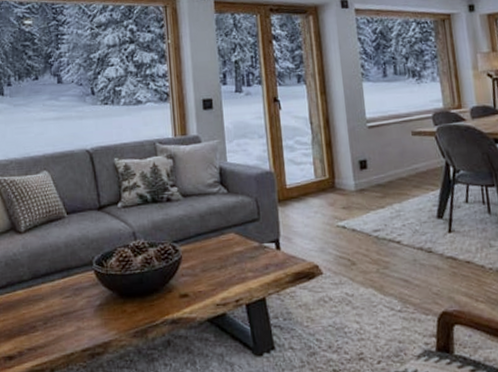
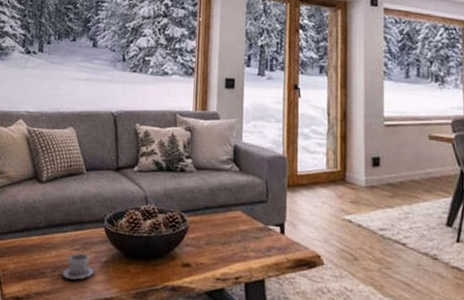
cup: none [54,300,89,330] -> present [61,253,95,281]

